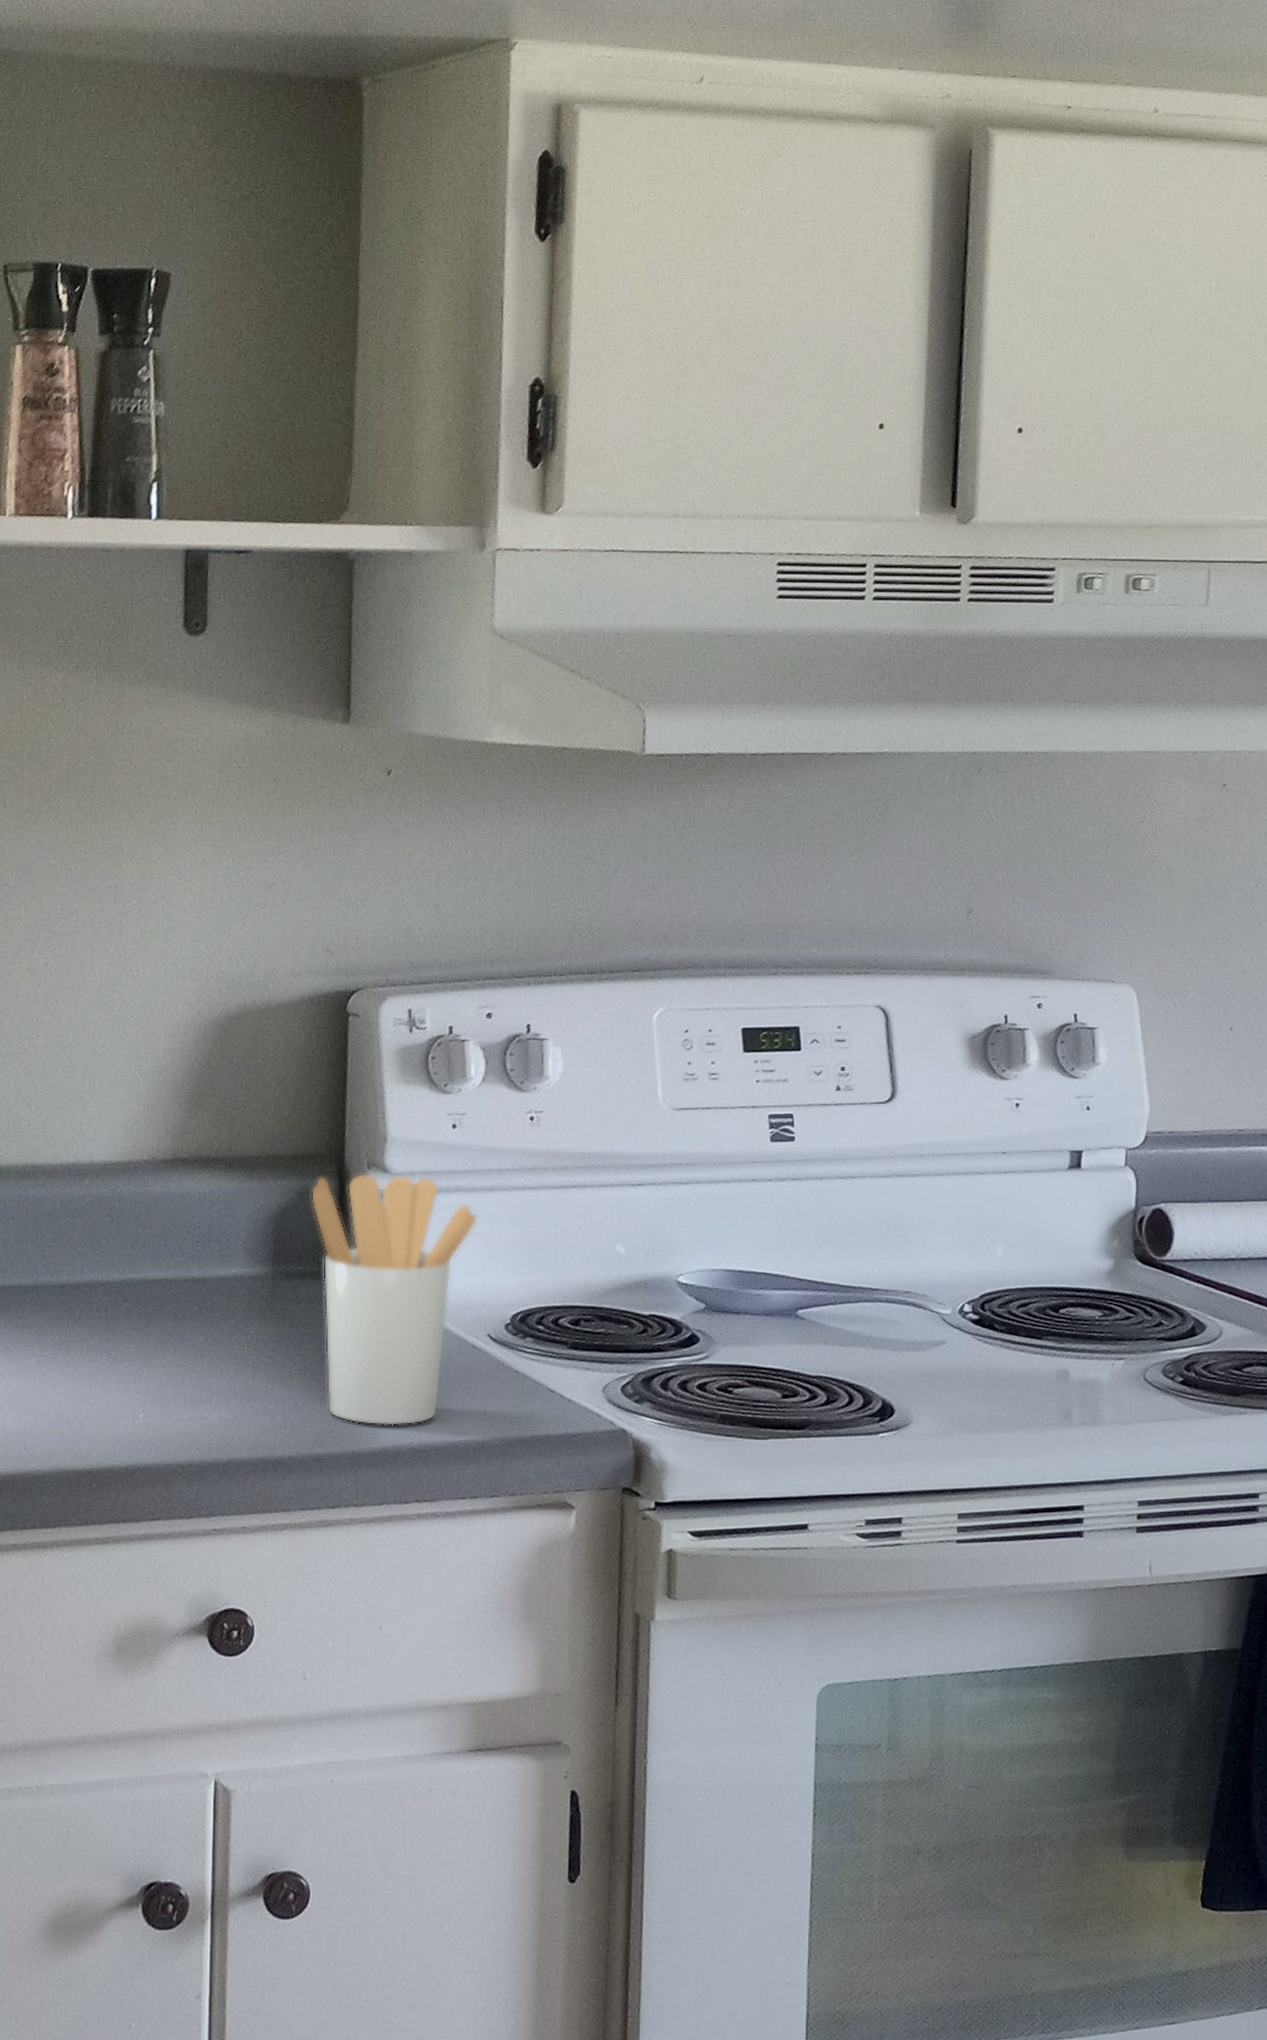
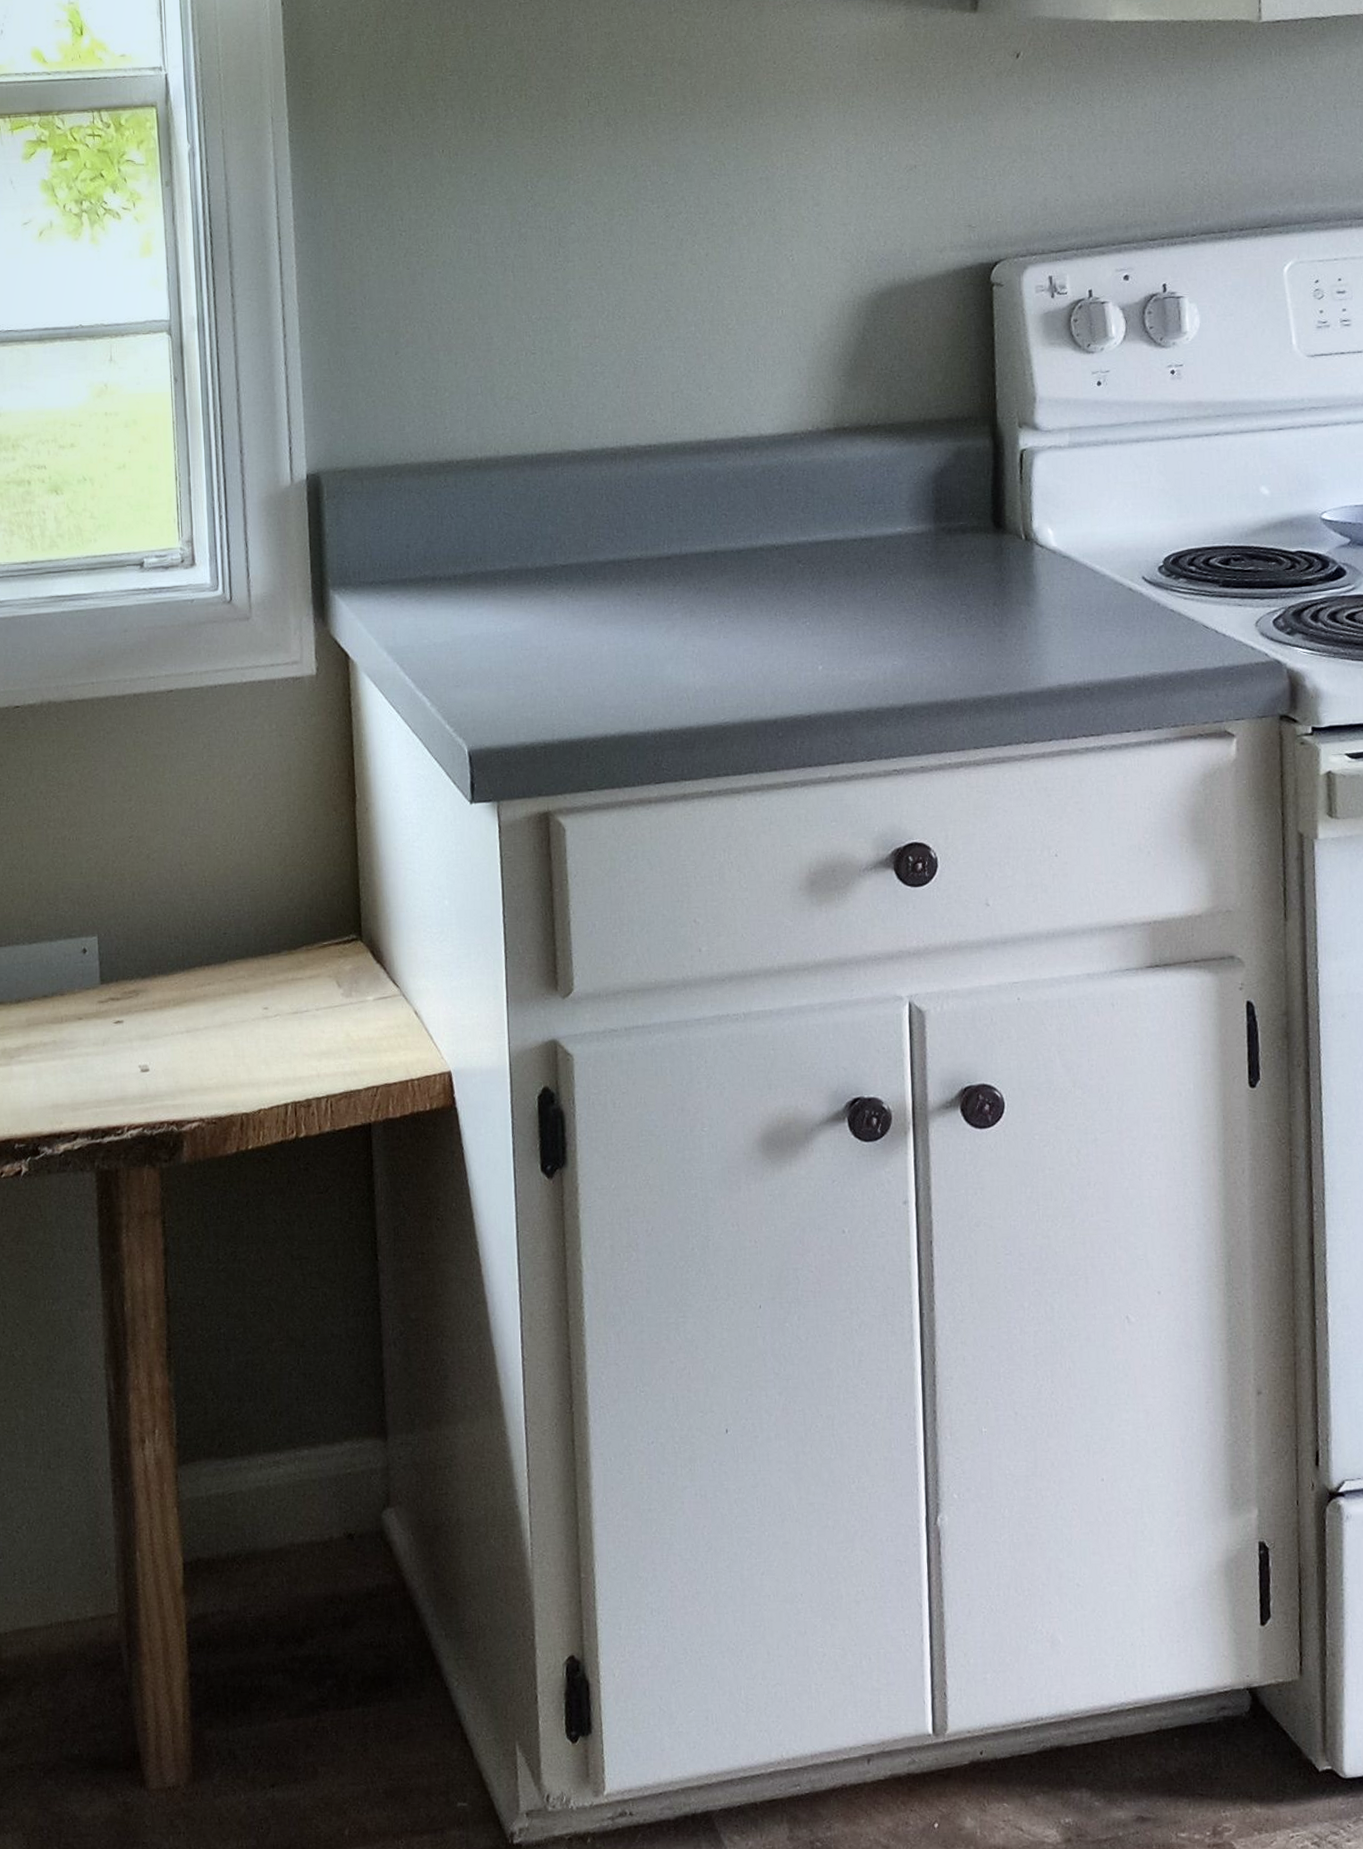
utensil holder: present [311,1173,479,1427] -> none [966,431,1127,668]

